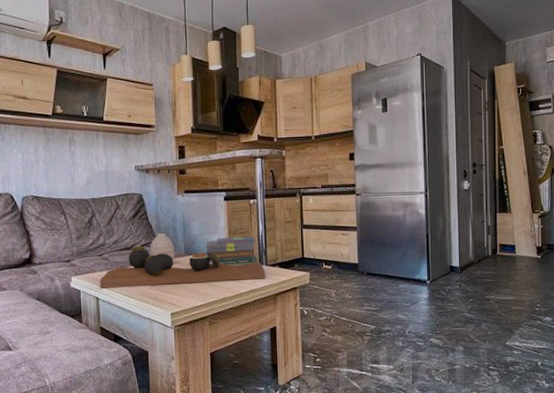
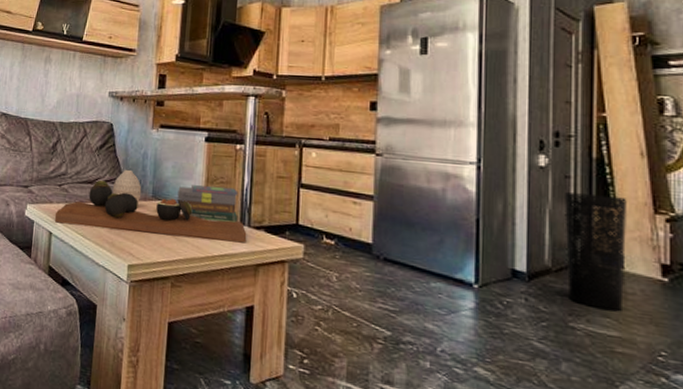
umbrella stand: none [480,204,517,284] -> present [564,192,627,312]

